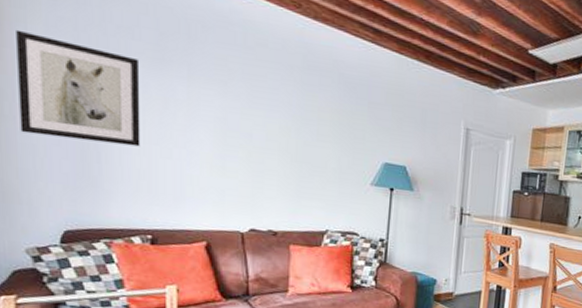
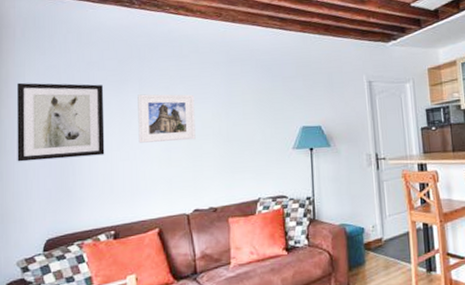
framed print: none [185,82,259,152] -> present [138,94,196,143]

